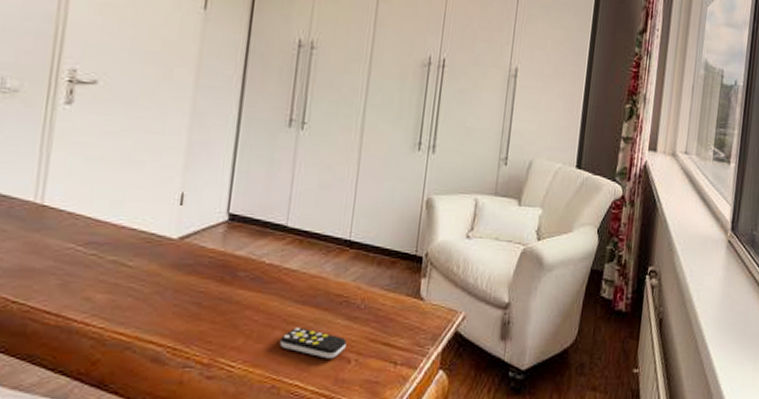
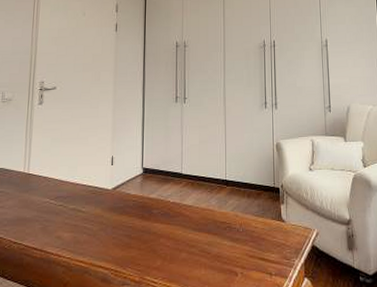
remote control: present [280,327,347,359] -> none [186,249,233,273]

